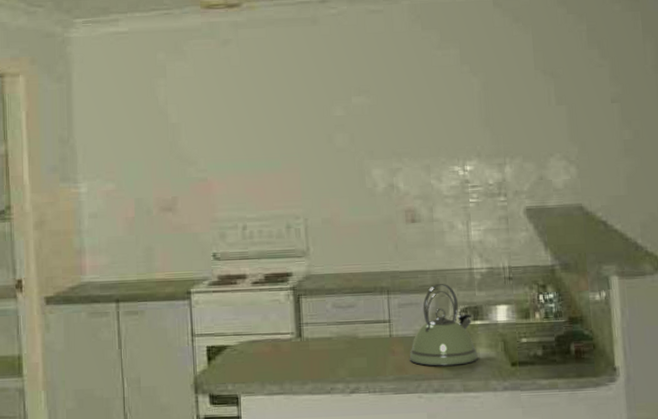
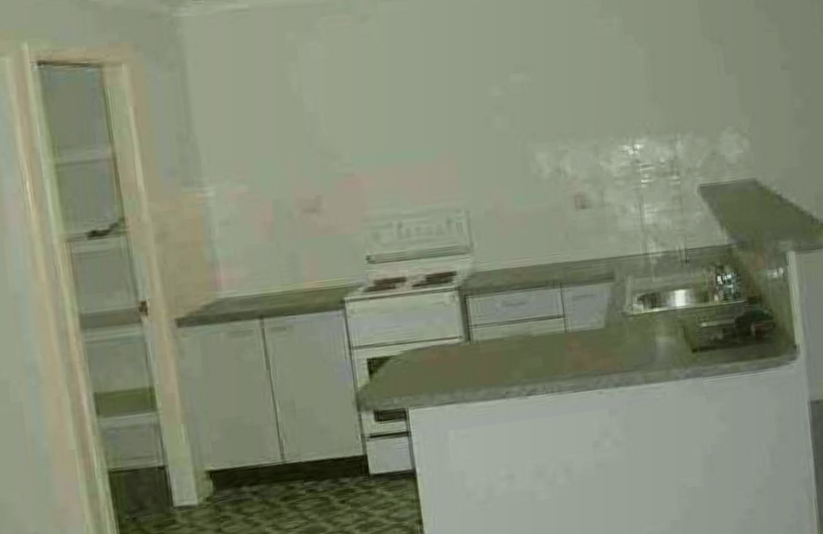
kettle: present [409,283,478,366] -> none [587,271,658,360]

